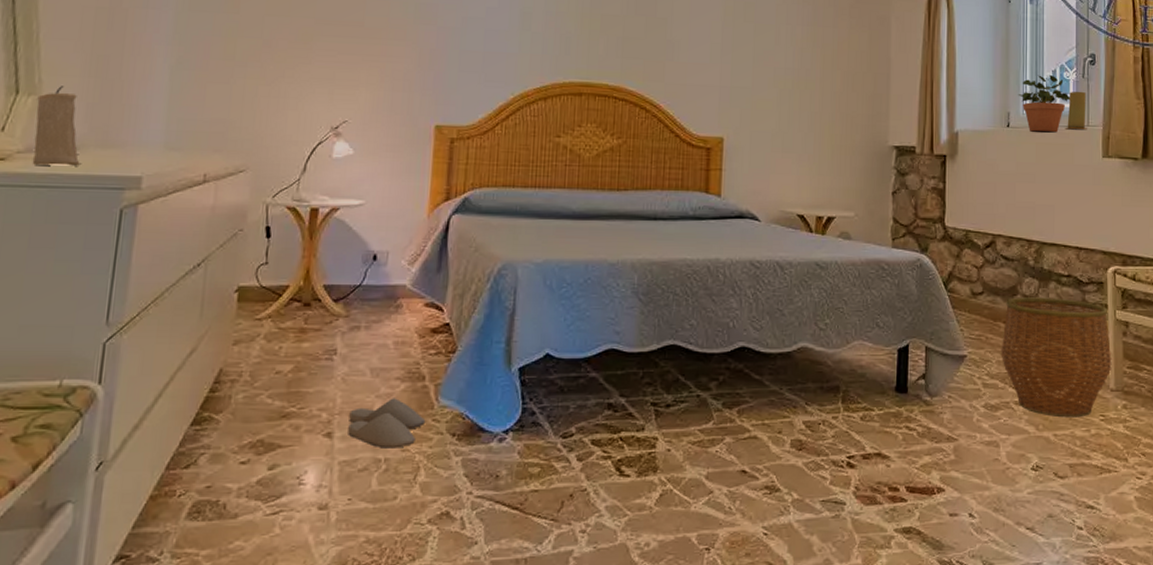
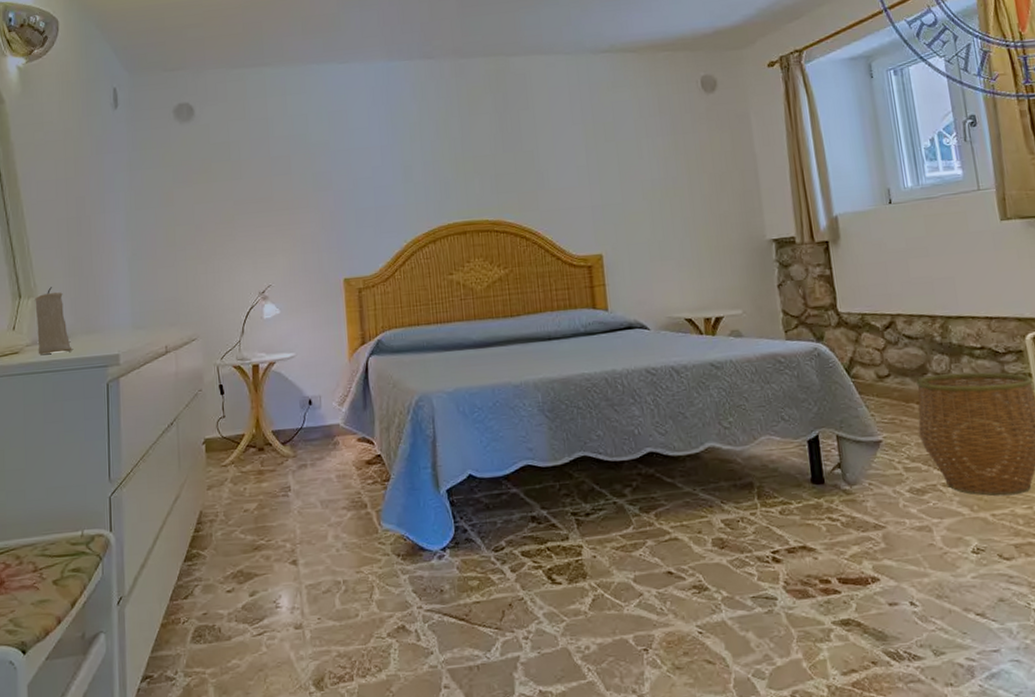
slippers: present [348,398,426,449] -> none [308,526,373,572]
potted plant: present [1018,74,1071,134] -> none [896,143,955,206]
candle: present [1065,91,1087,130] -> none [952,155,979,197]

